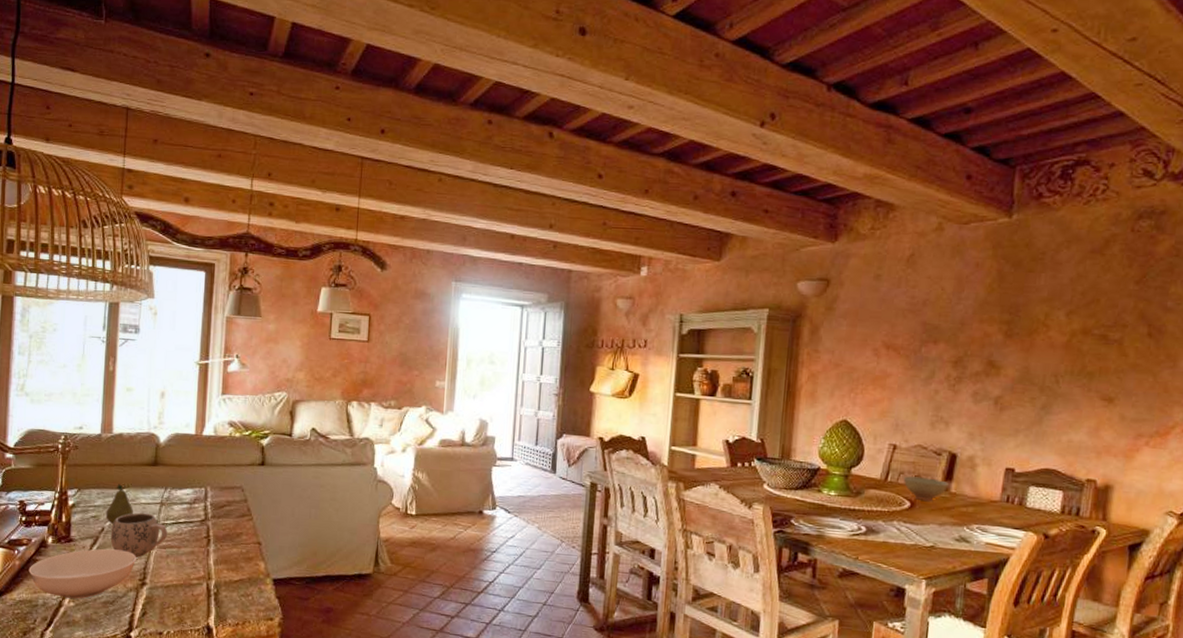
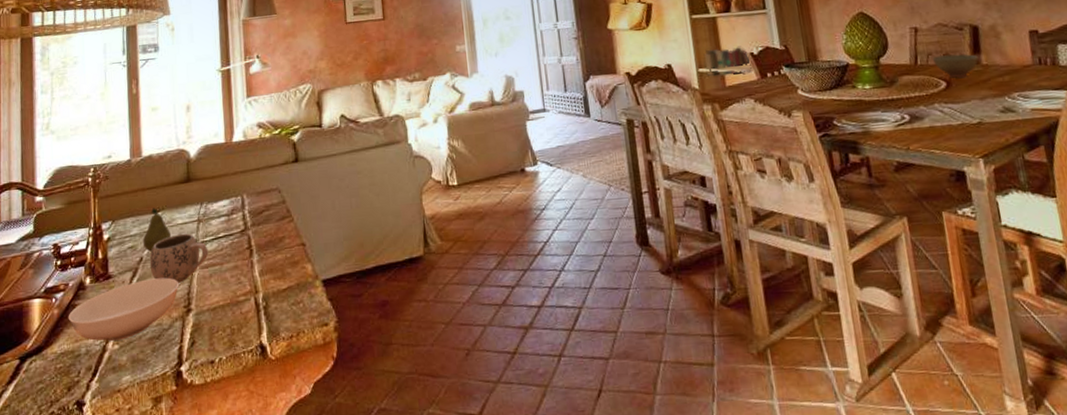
books: none [678,429,724,459] -> present [704,47,752,77]

